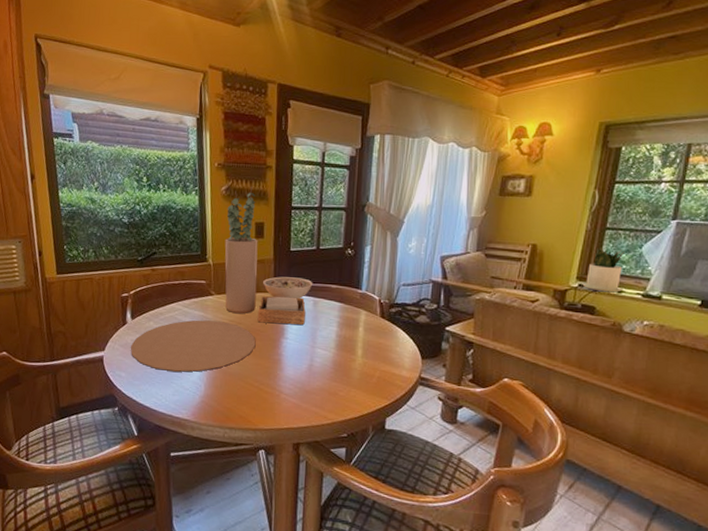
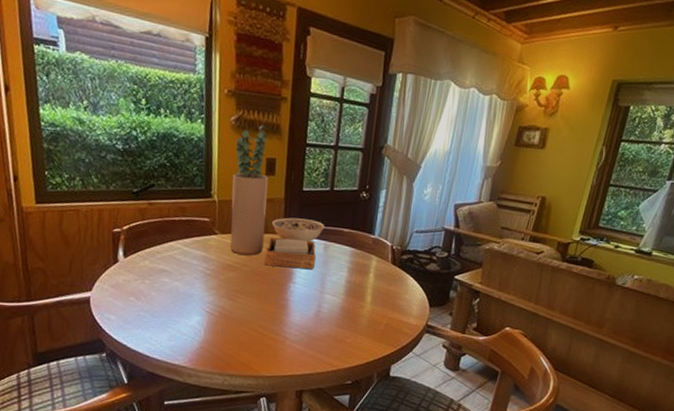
placemat: present [130,320,256,373] -> none [121,260,262,316]
planter: present [582,247,624,293] -> none [583,202,624,248]

